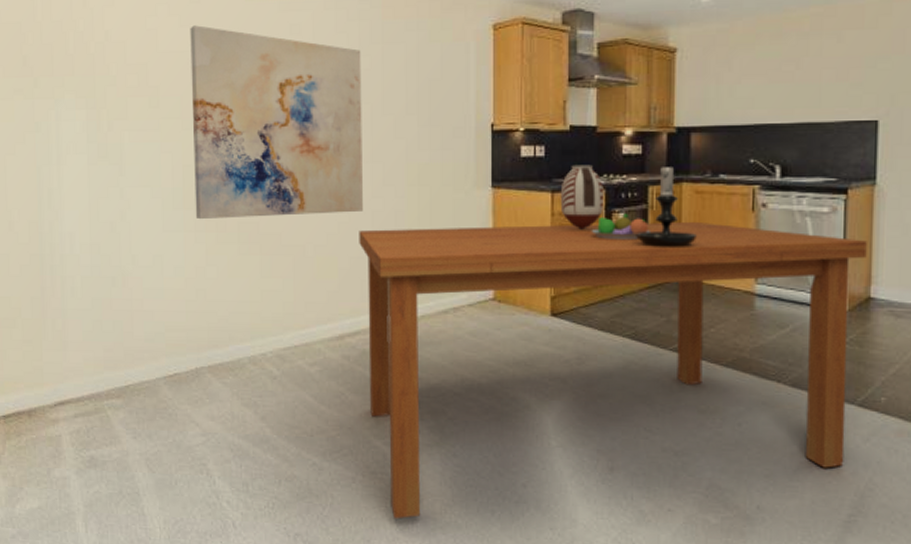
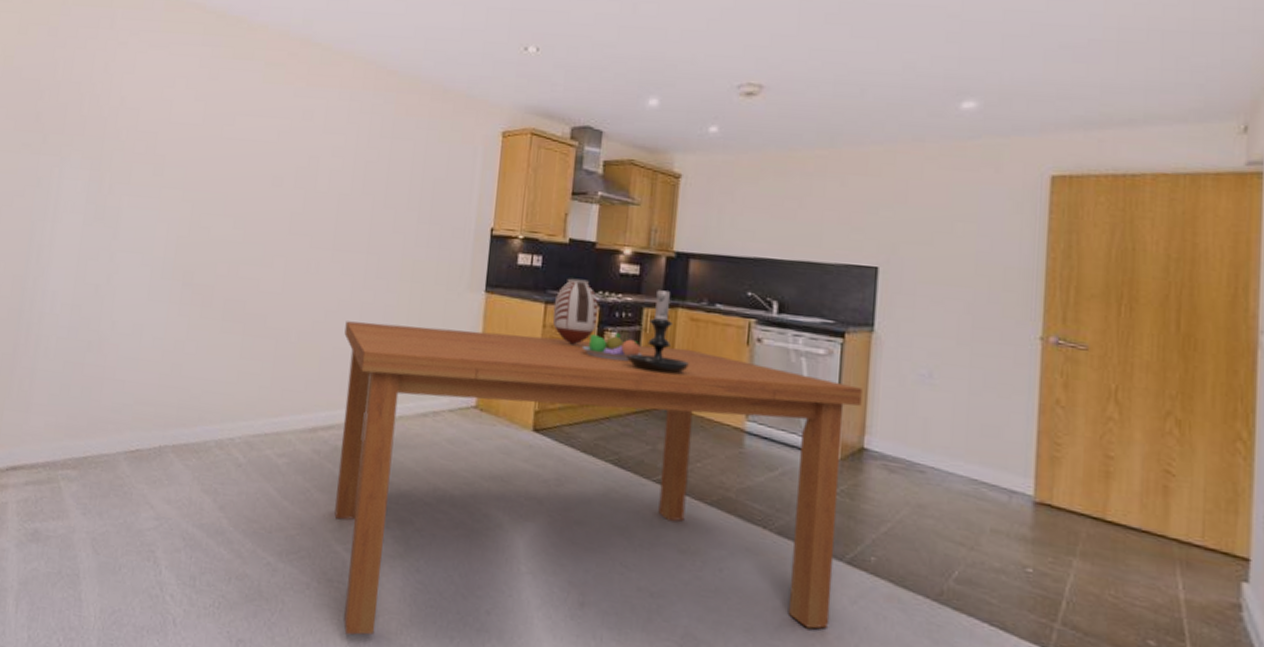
wall art: present [190,25,363,220] -> none [182,101,370,302]

